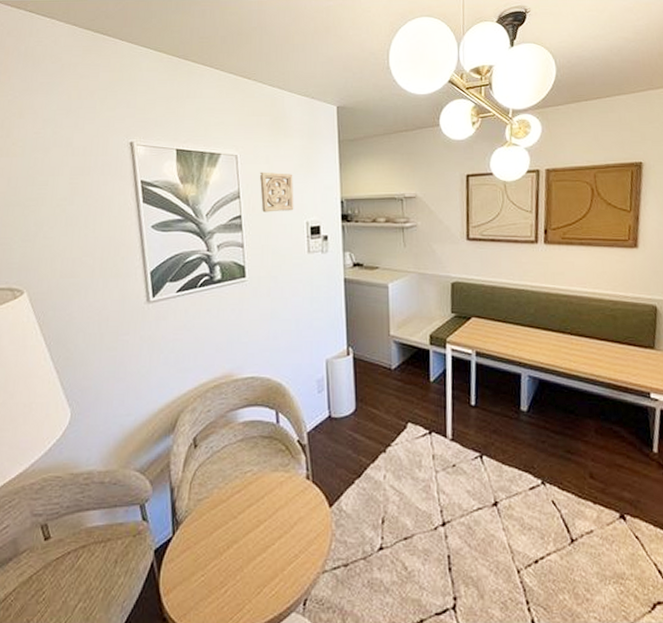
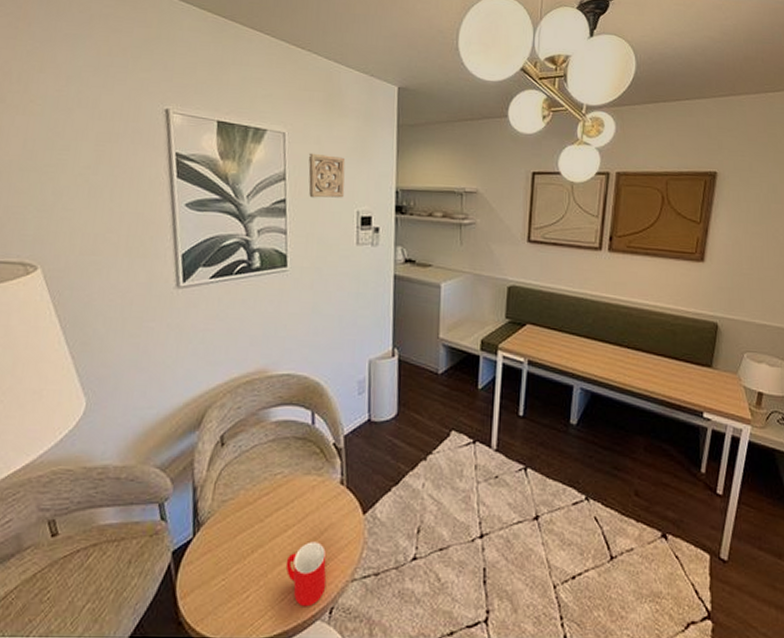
cup: none [260,535,299,600] -> present [285,541,327,607]

